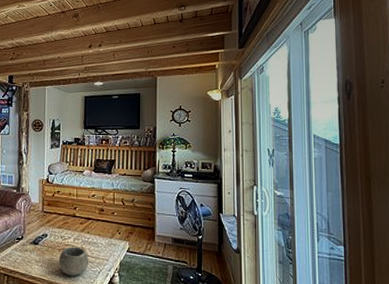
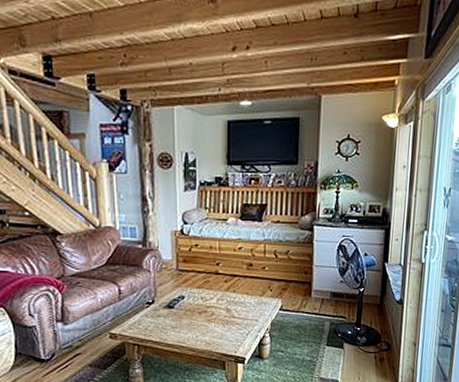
bowl: present [58,246,89,276] -> none [199,308,236,341]

